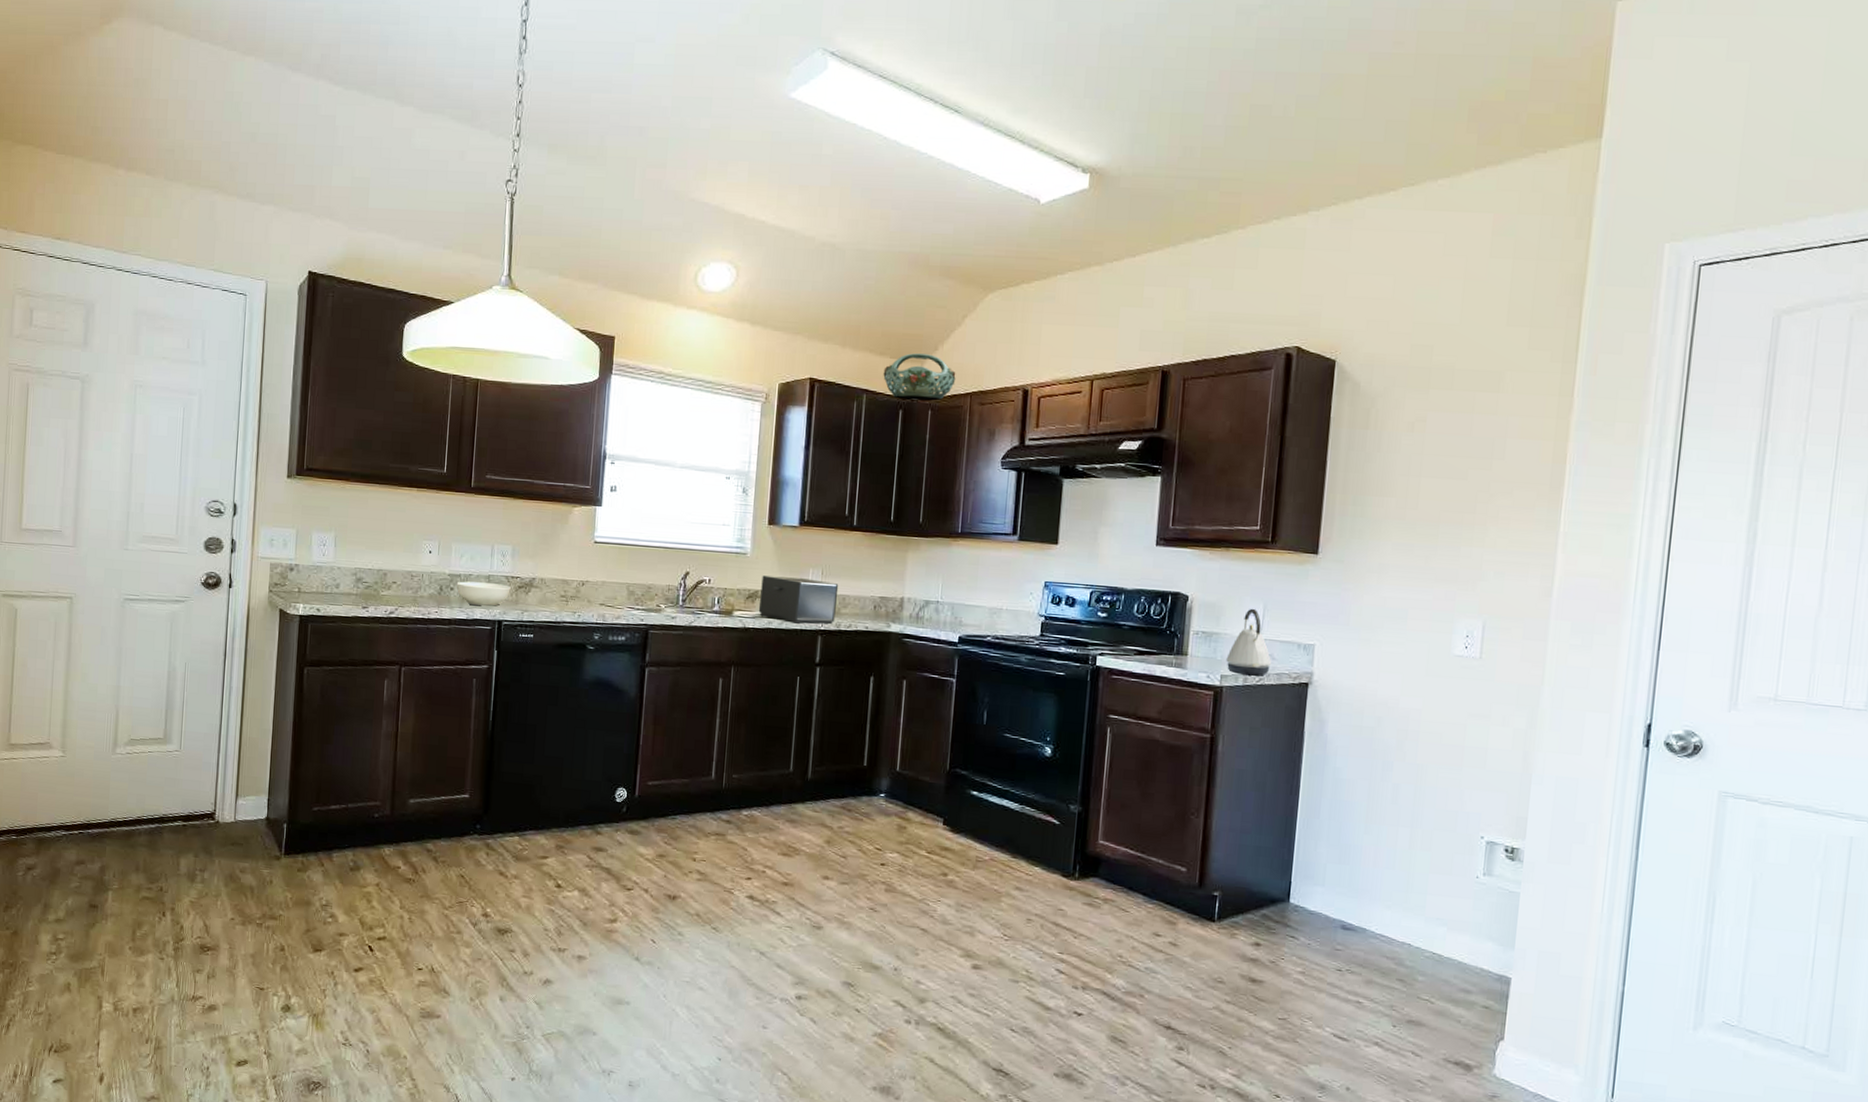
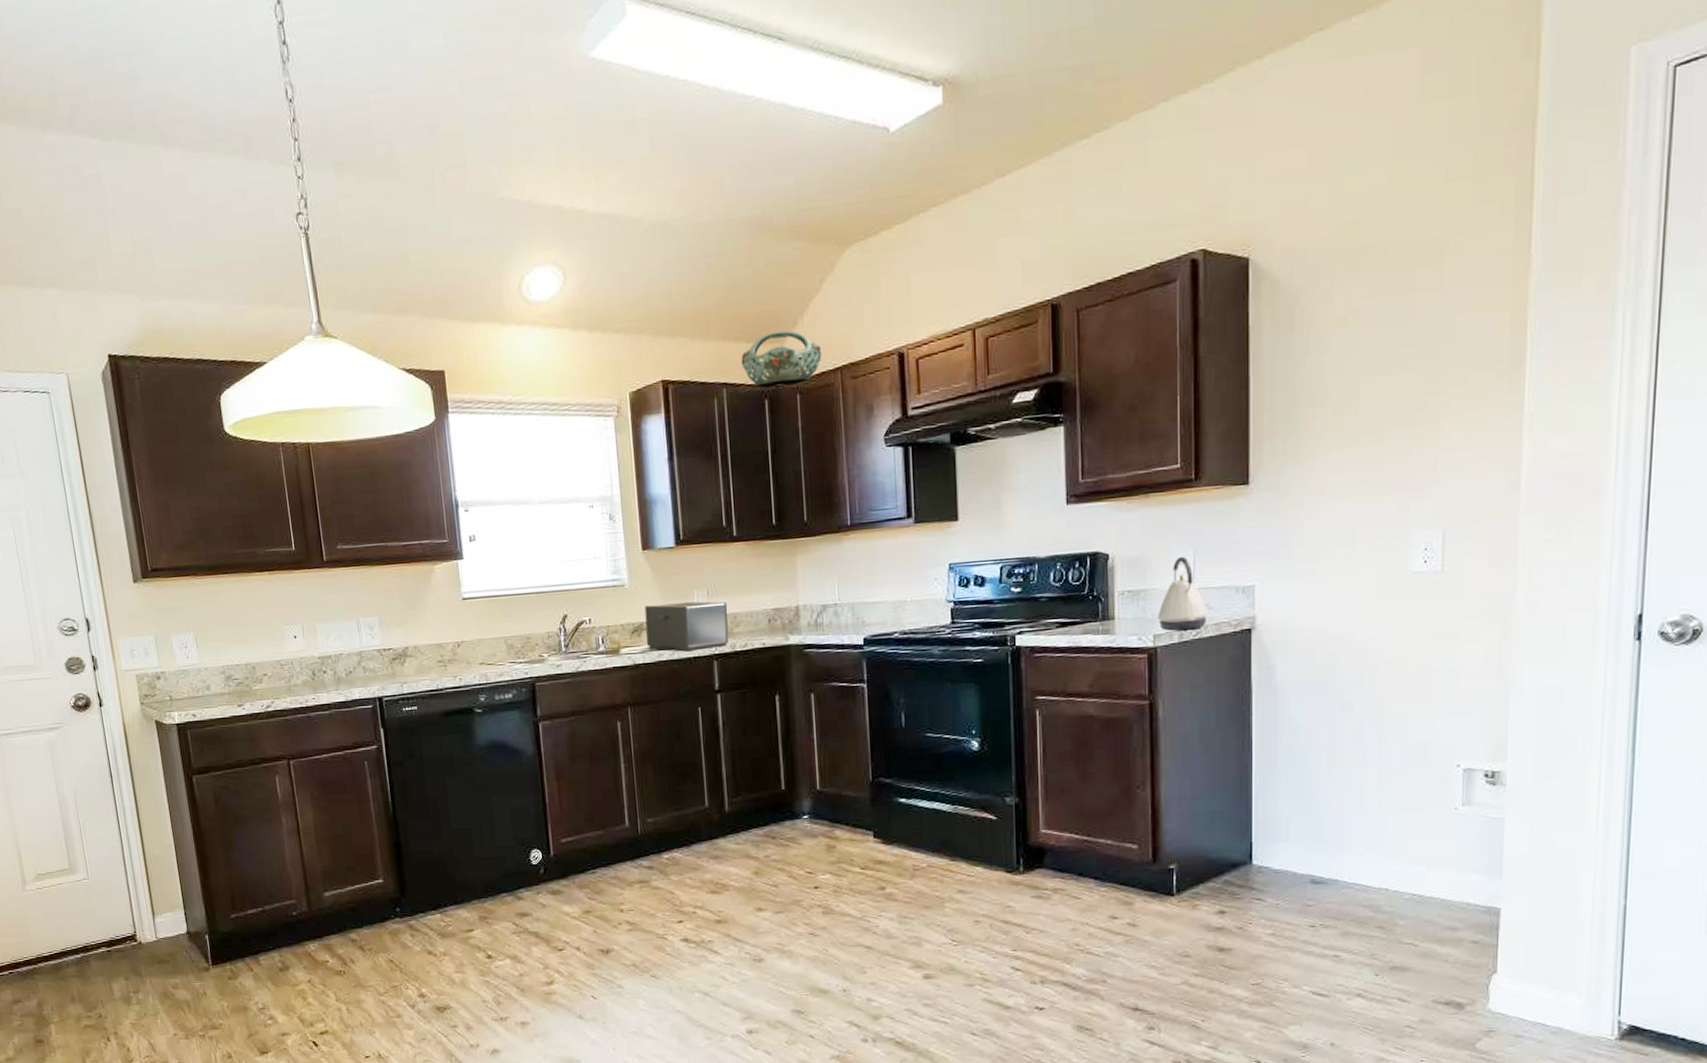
bowl: present [456,581,512,607] -> none [328,658,386,686]

